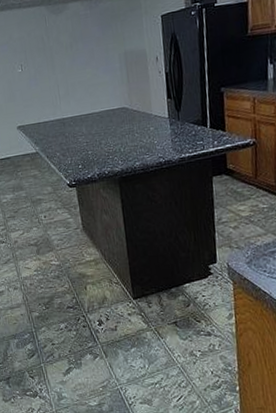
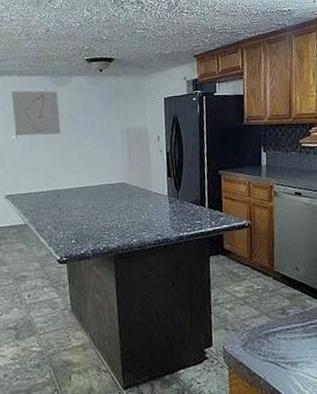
wall art: none [14,20,62,69] -> present [12,90,61,136]

